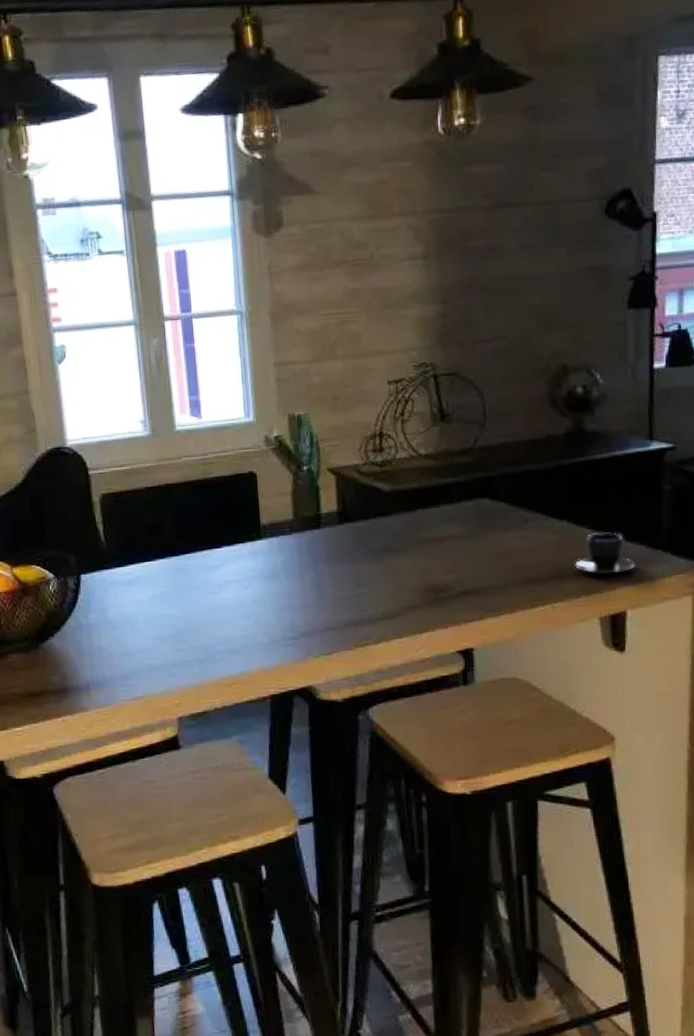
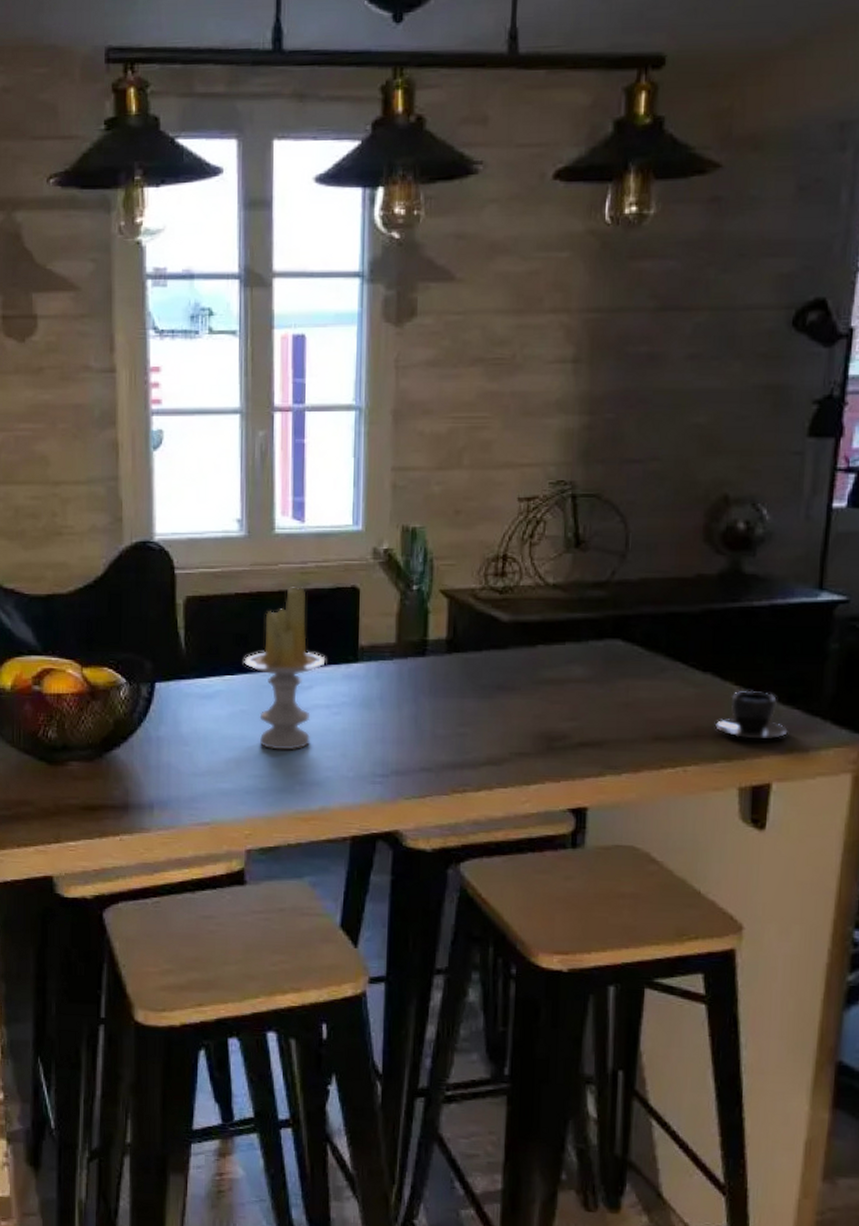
candle: none [159,476,232,625] -> present [244,587,326,751]

